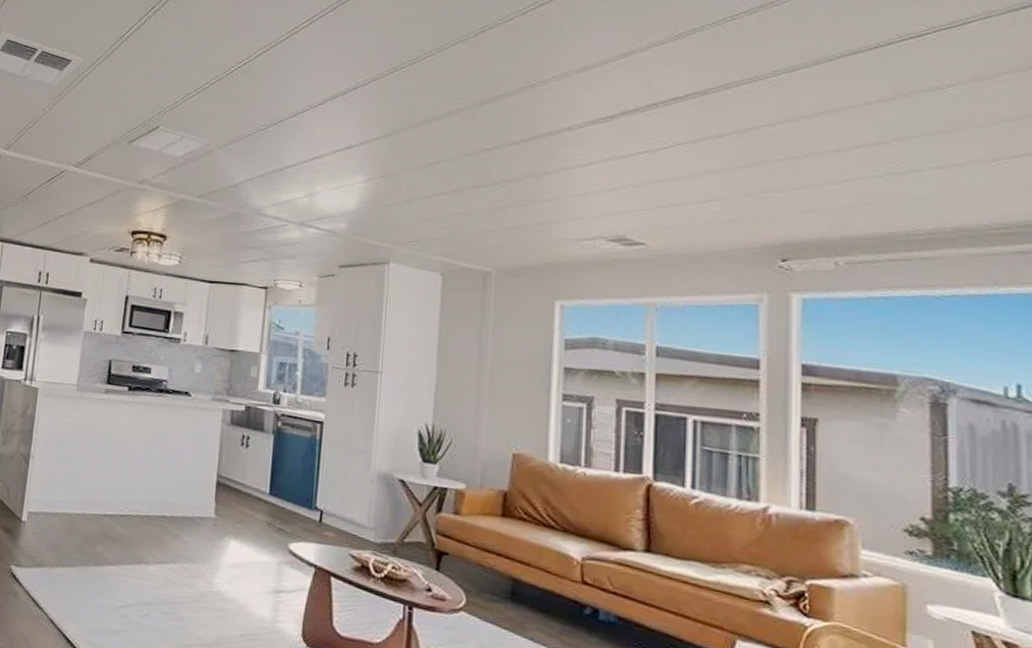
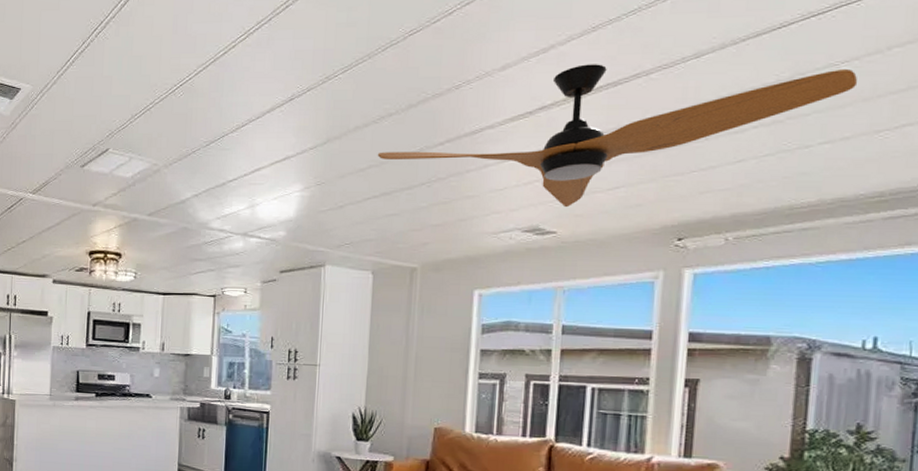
electric fan: none [447,71,968,218] -> present [377,64,858,208]

